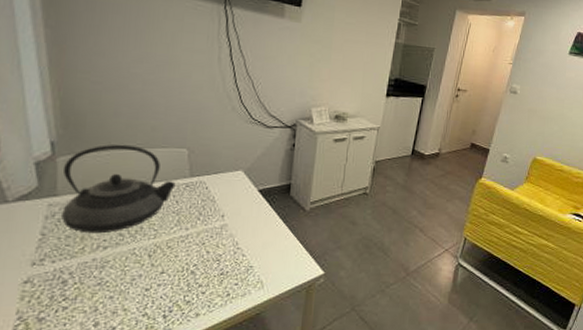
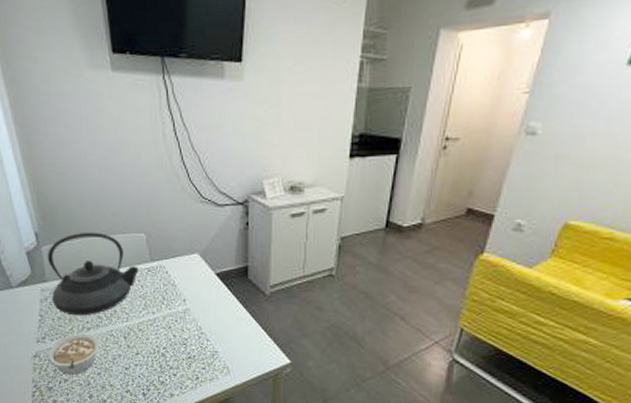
legume: none [42,253,117,300] -> present [46,333,100,375]

